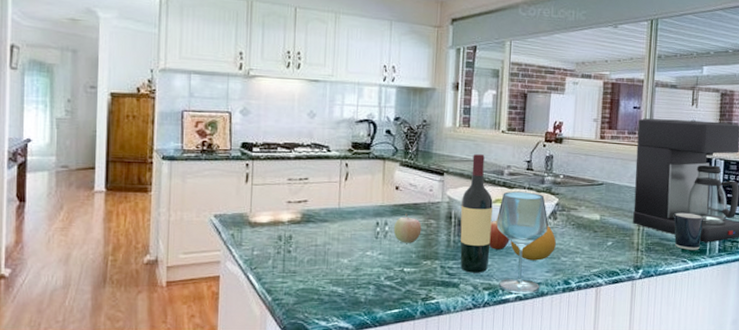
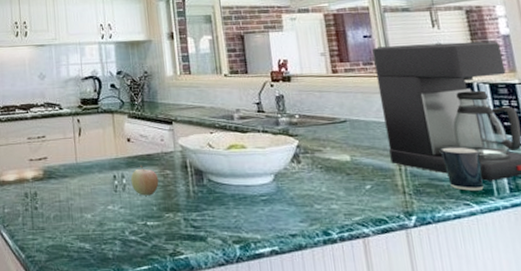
wine bottle: present [460,153,493,273] -> none [194,99,234,225]
fruit: present [489,221,510,250] -> none [228,168,253,199]
wine glass: present [496,191,549,294] -> none [234,135,297,248]
fruit: present [510,226,556,261] -> none [254,170,306,210]

